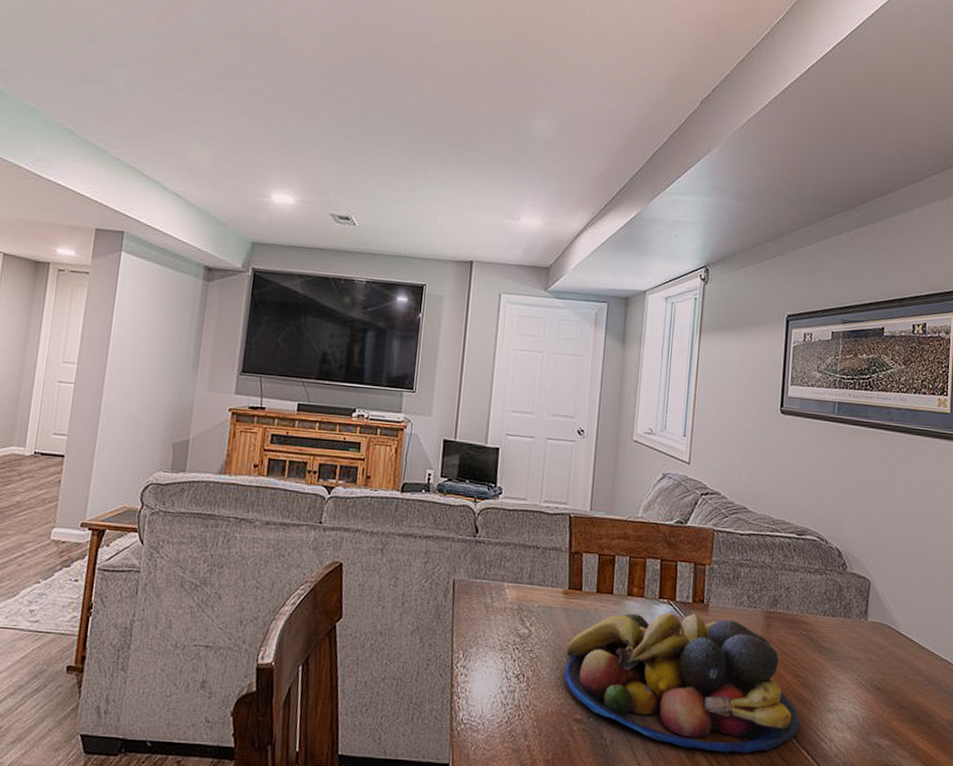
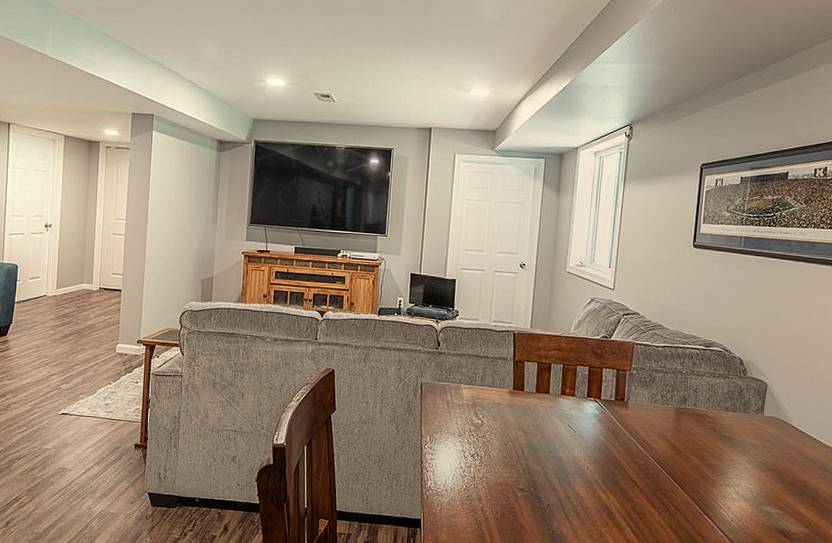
fruit bowl: present [564,612,799,754] -> none [510,408,702,517]

